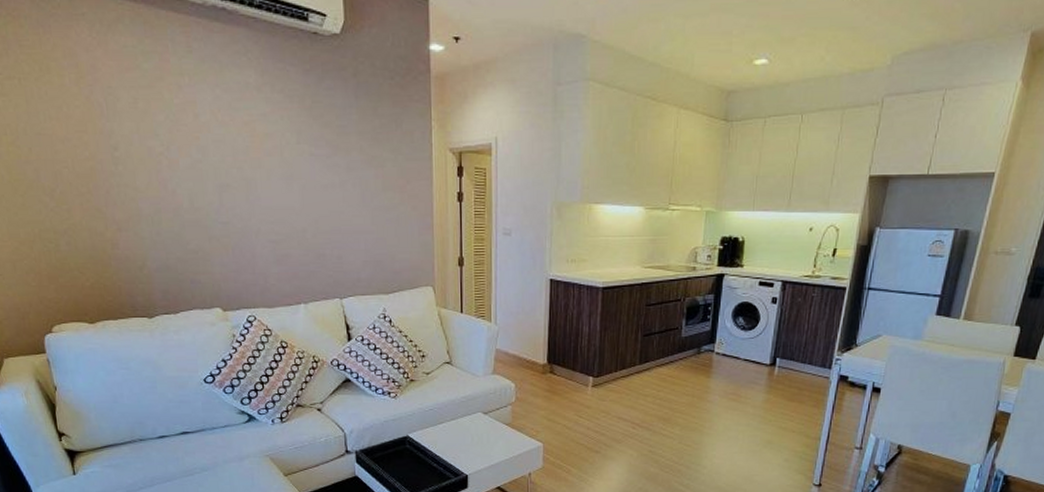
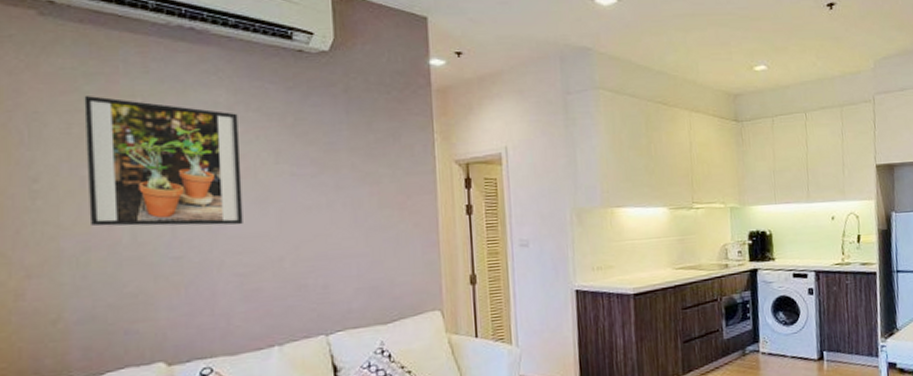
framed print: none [144,73,273,198] -> present [84,96,243,226]

